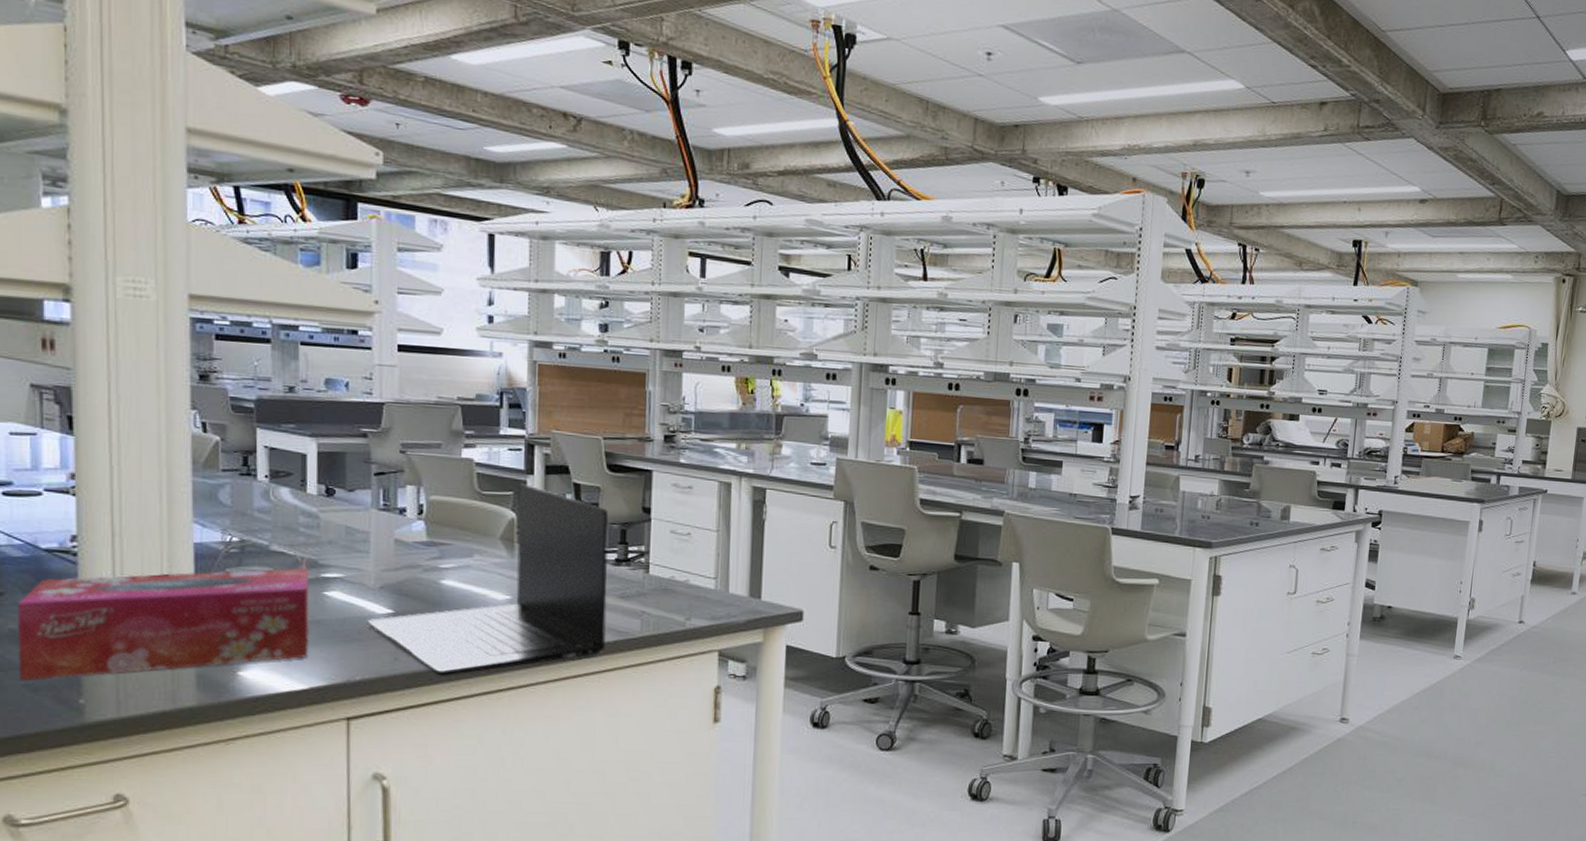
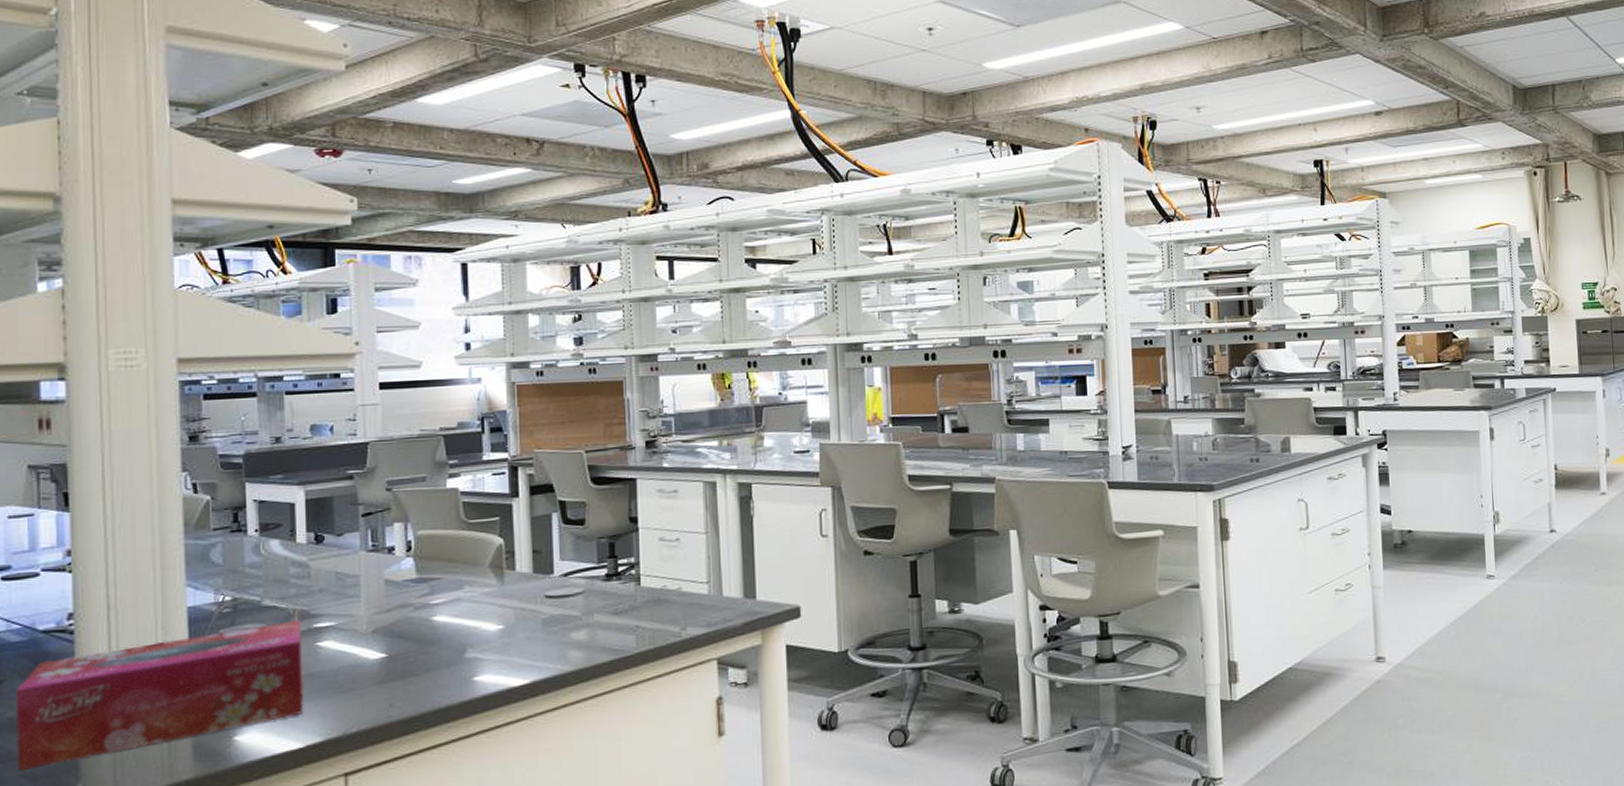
laptop: present [367,482,609,676] -> none [361,506,602,718]

